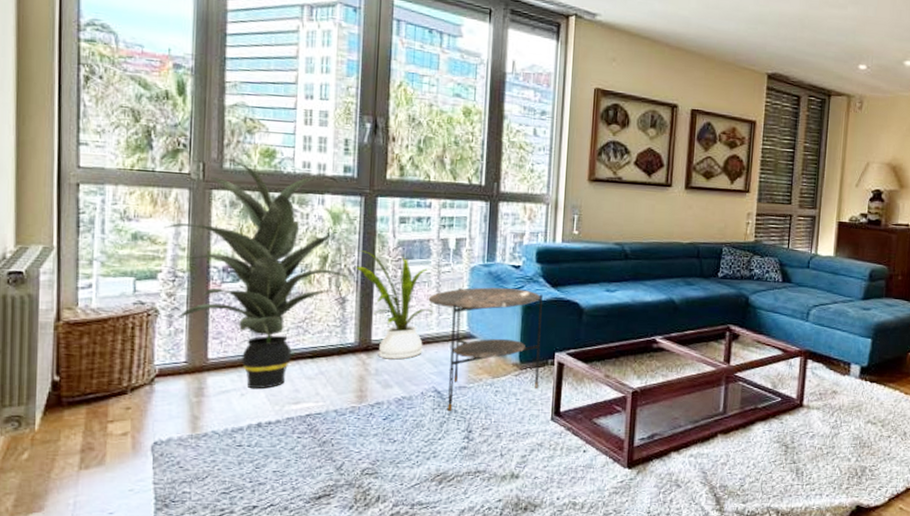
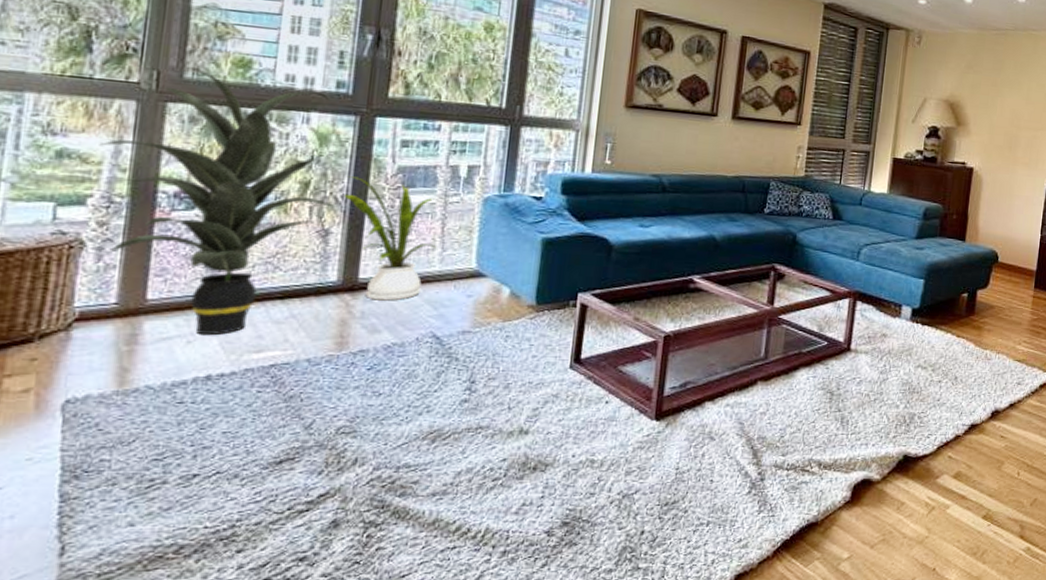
side table: present [428,287,543,411] -> none [430,220,567,359]

